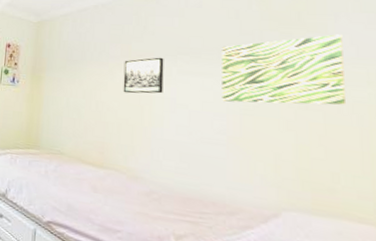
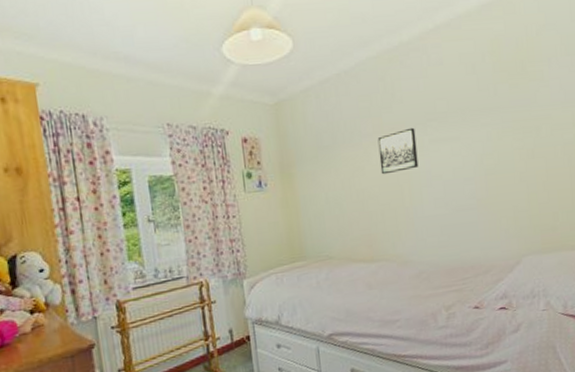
wall art: present [222,34,345,105] -> none [464,80,559,165]

